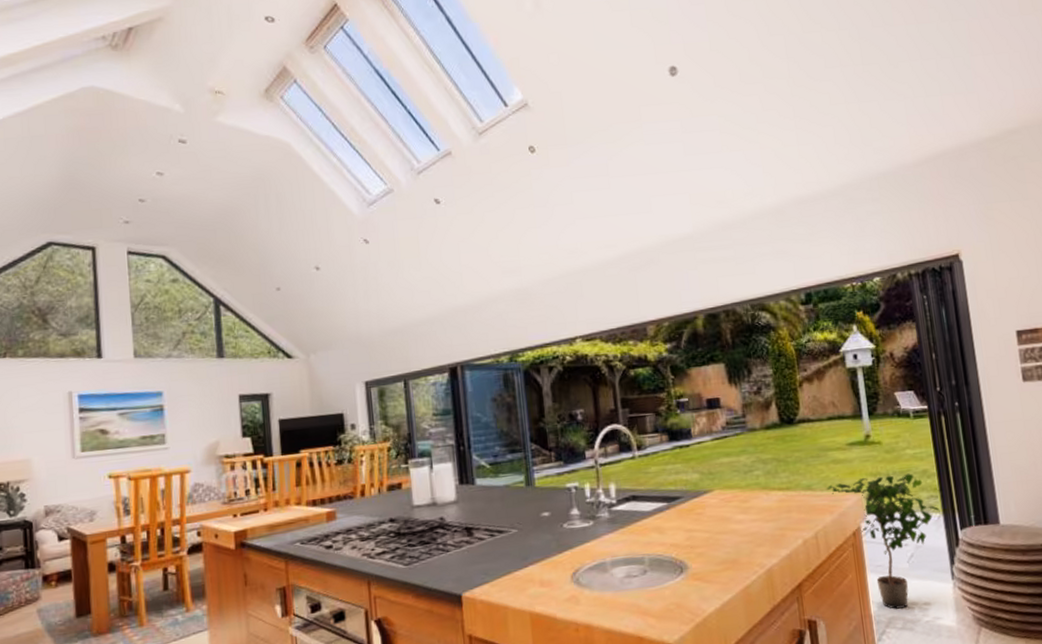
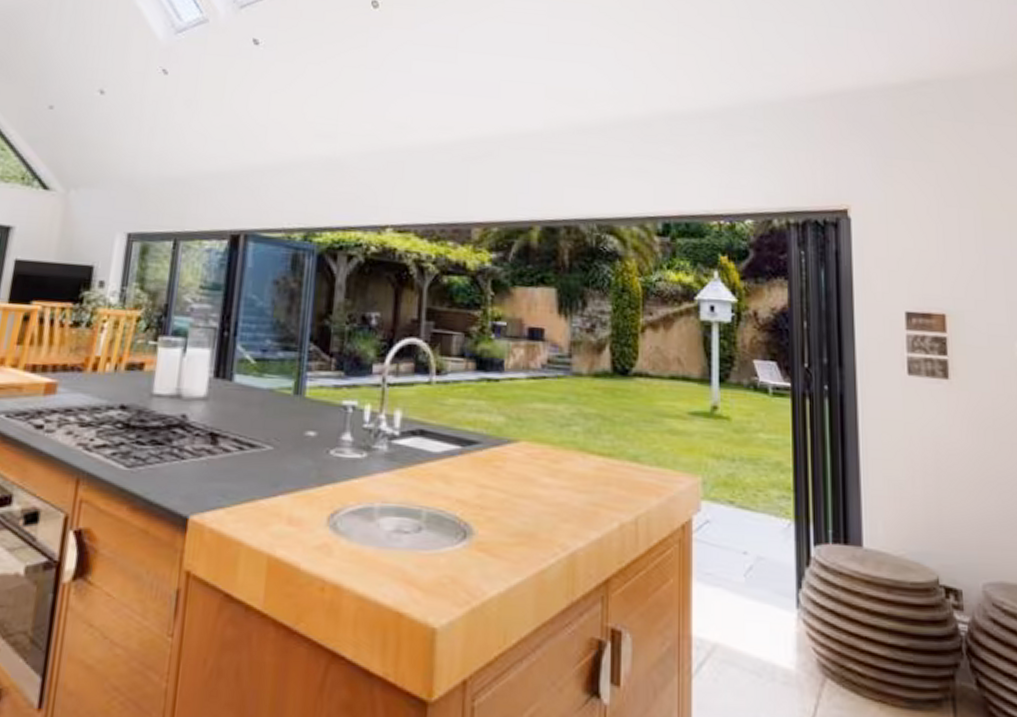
potted plant: present [827,473,940,609] -> none [657,459,791,635]

